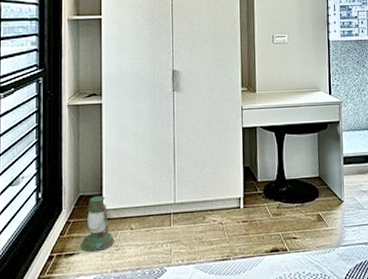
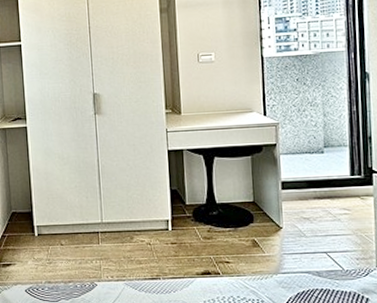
lantern: present [80,196,115,253] -> none [16,213,47,264]

